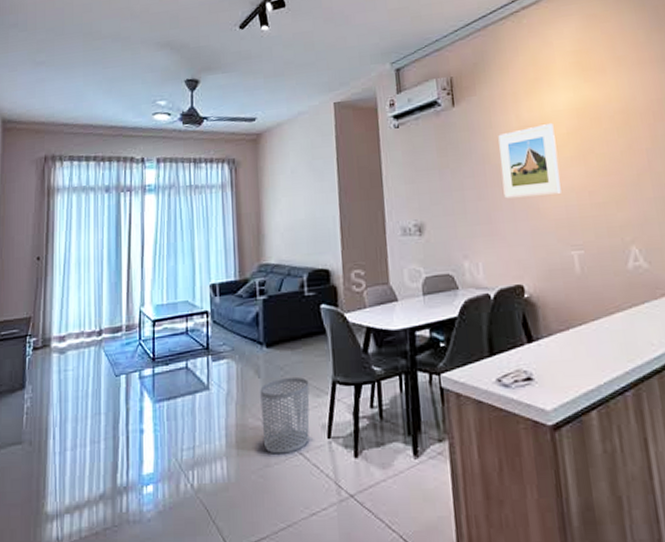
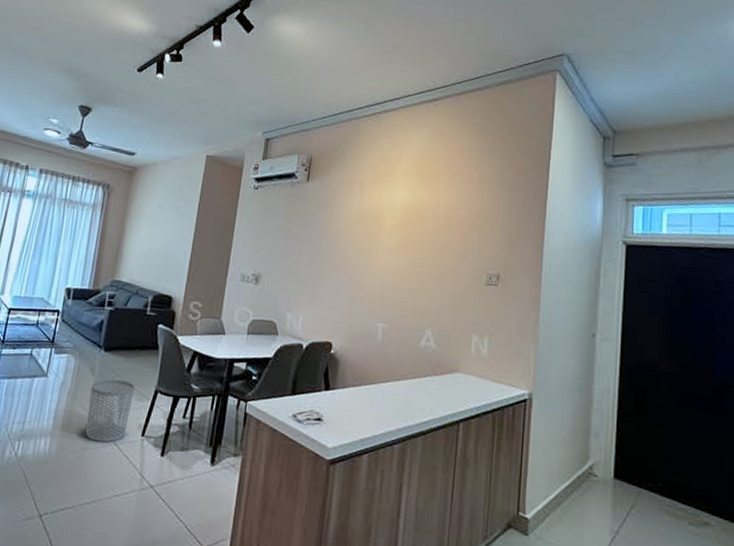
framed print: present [498,124,561,199] -> none [333,213,387,274]

